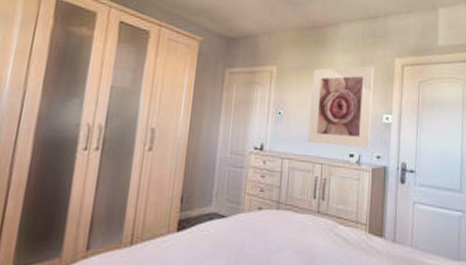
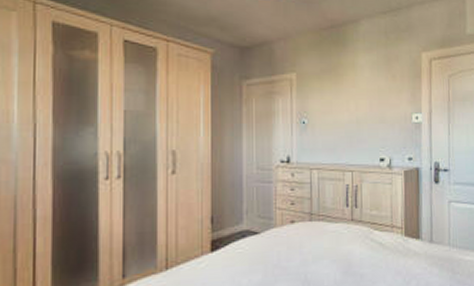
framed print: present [307,66,374,148] -> none [335,63,401,151]

